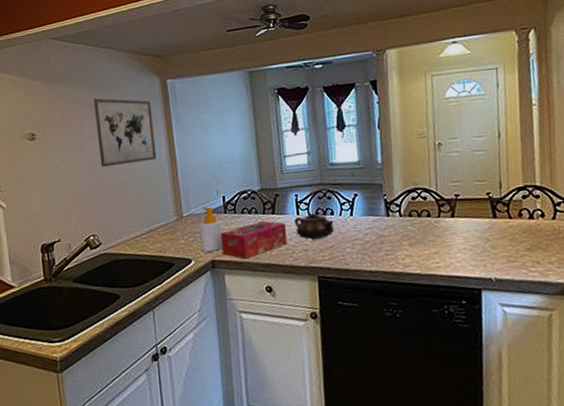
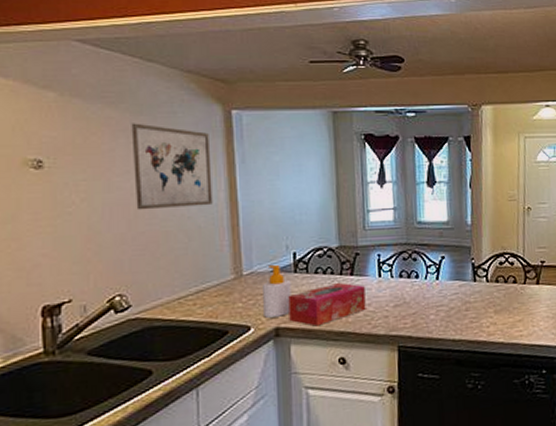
teapot: present [294,213,334,240] -> none [375,276,419,306]

